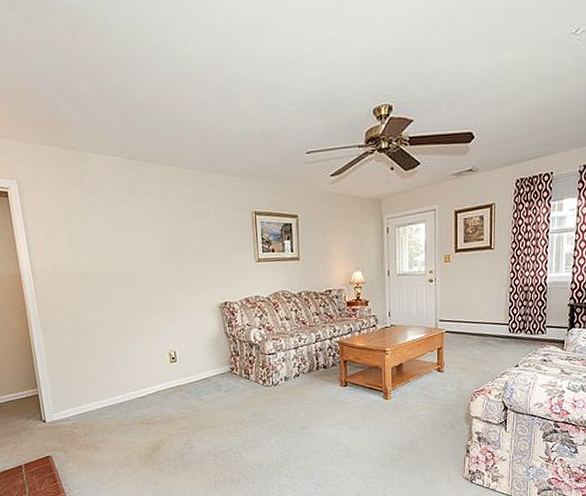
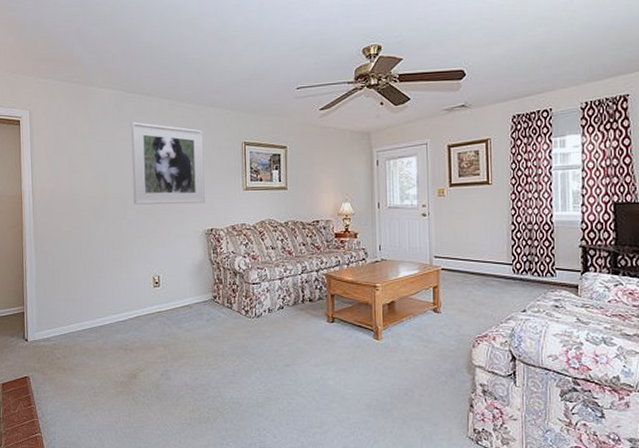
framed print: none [132,192,217,281] -> present [131,122,205,205]

